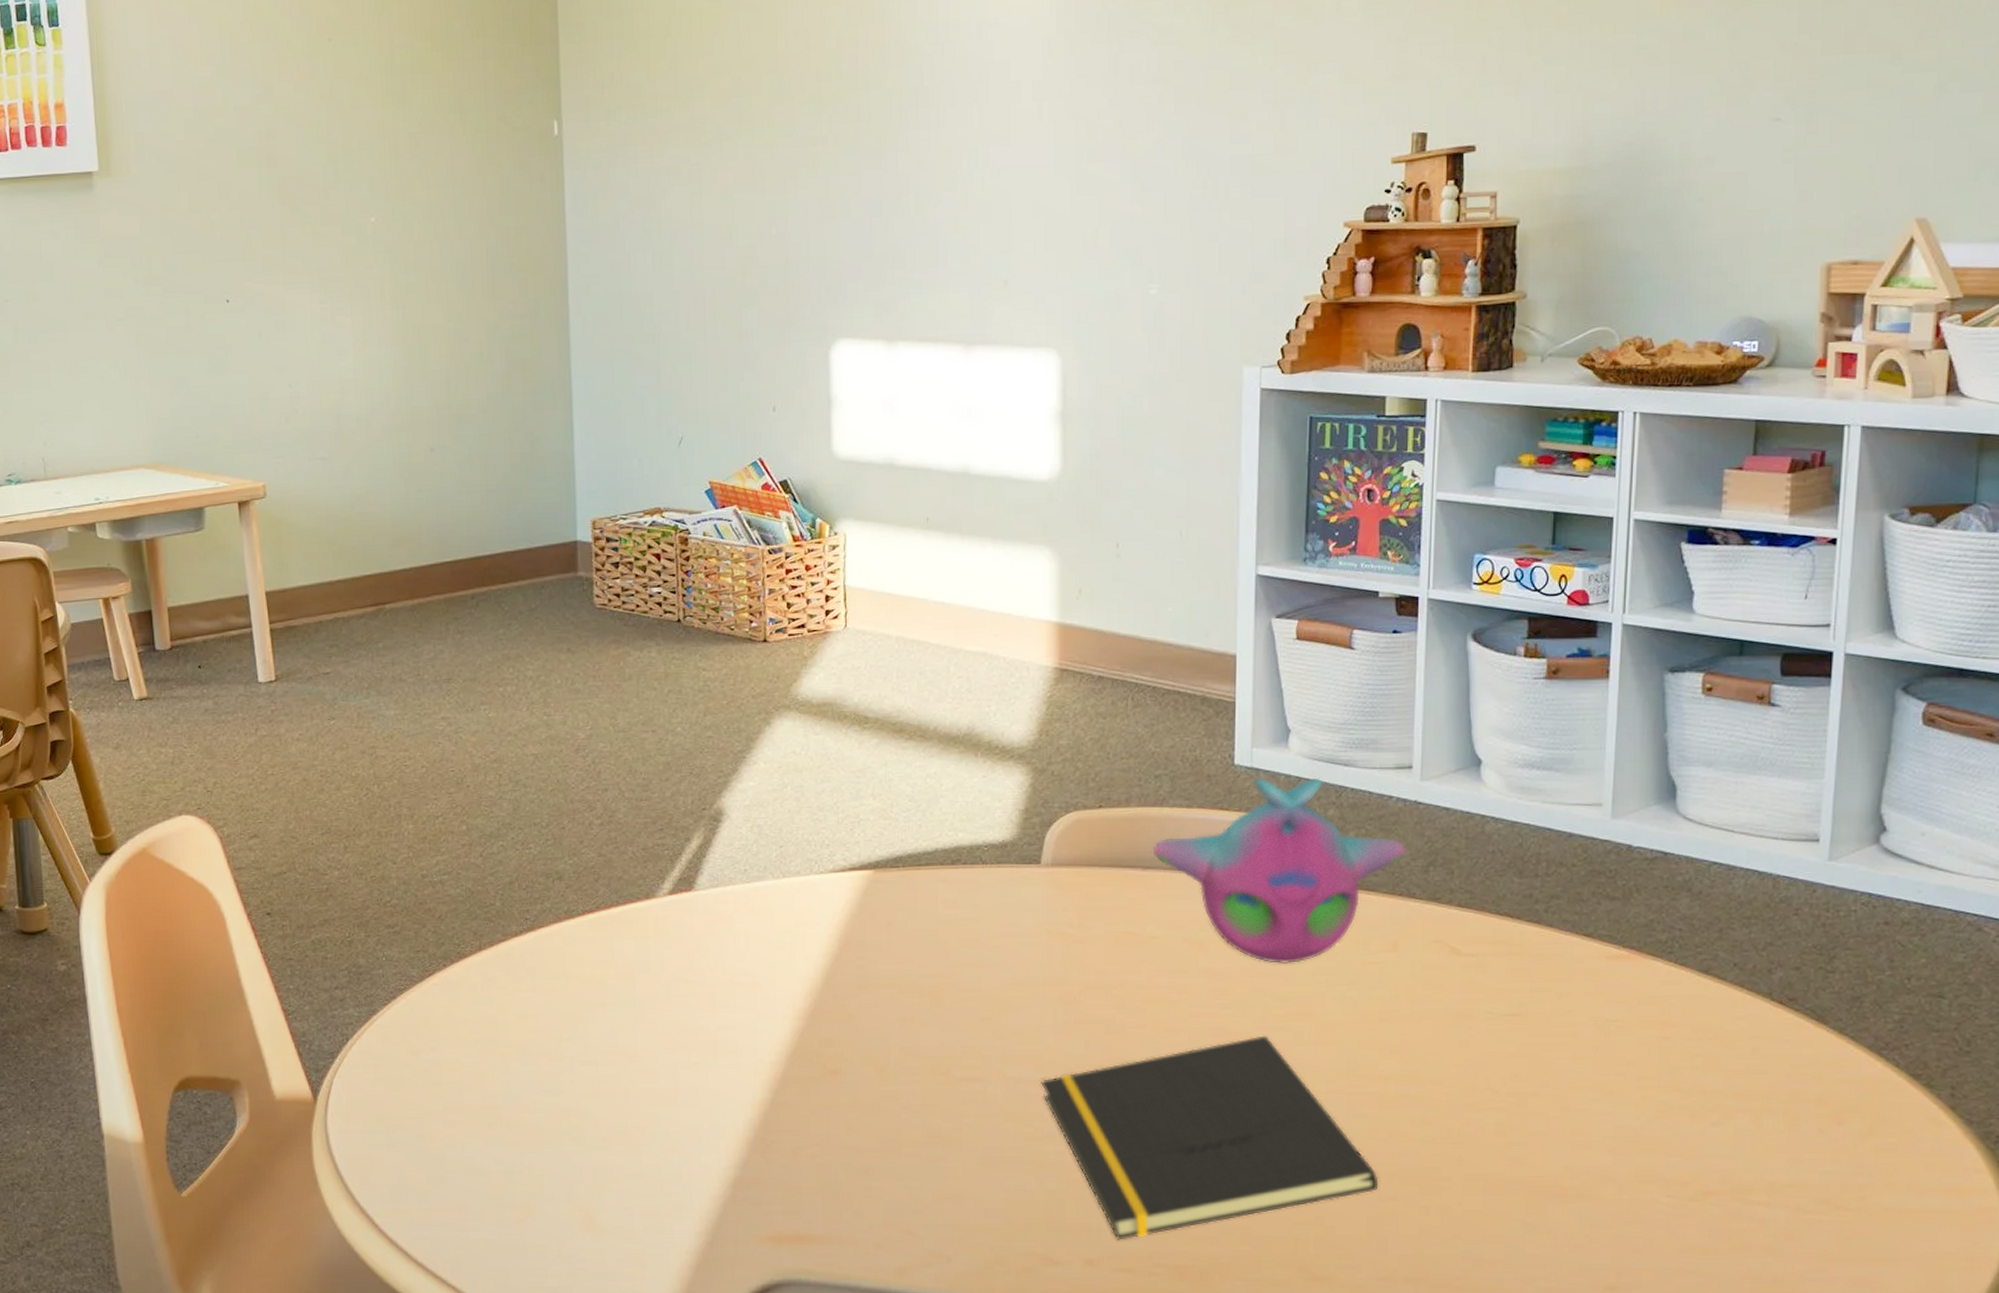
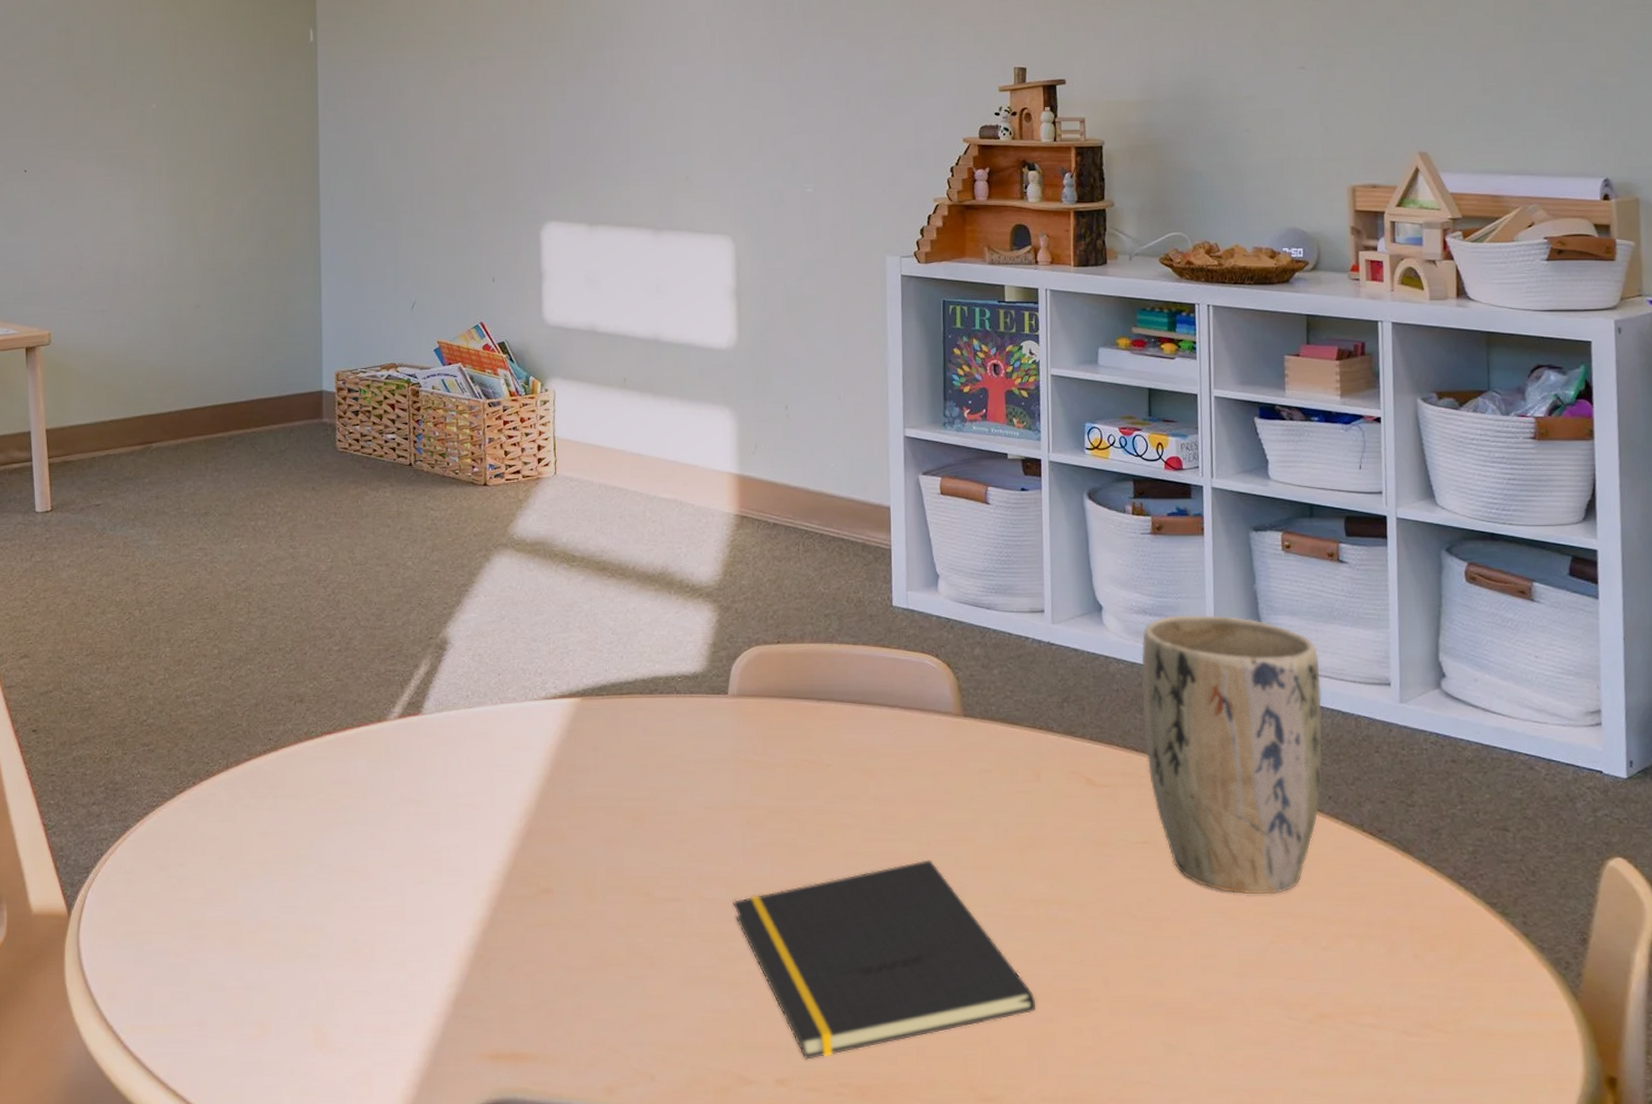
toy figurine: present [1152,777,1407,963] -> none [825,619,1044,791]
plant pot: none [1520,767,1736,1069] -> present [1141,614,1322,895]

